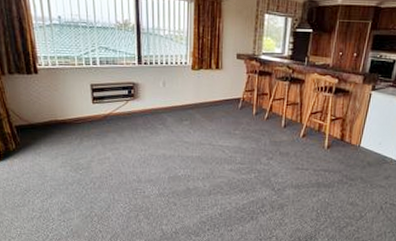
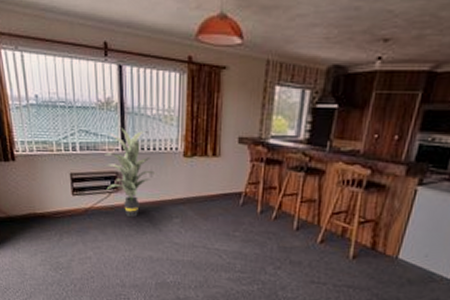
indoor plant: none [123,44,170,122] -> present [105,126,157,218]

